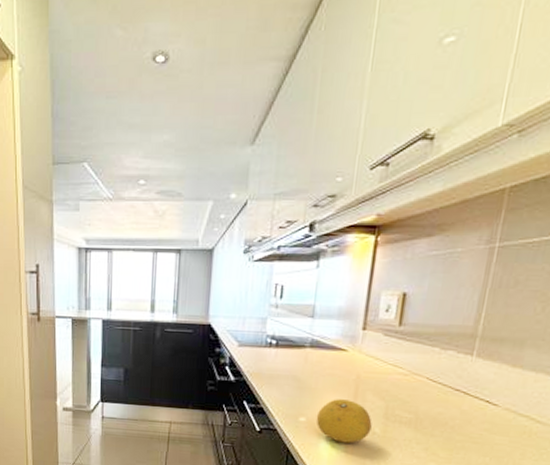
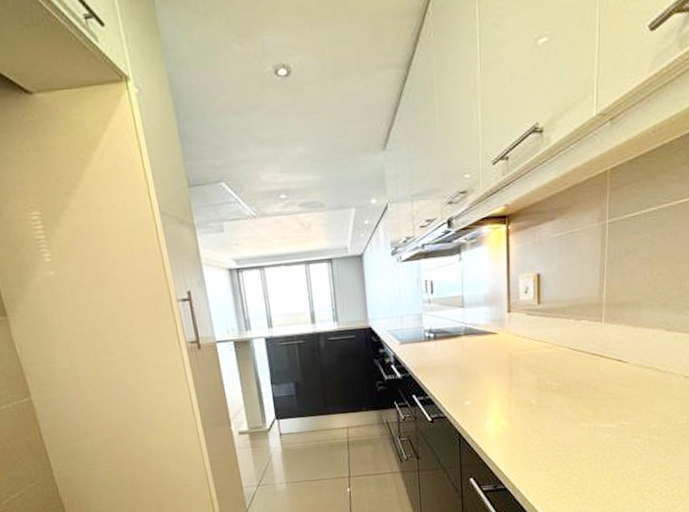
fruit: present [316,399,372,443] -> none [479,378,528,419]

